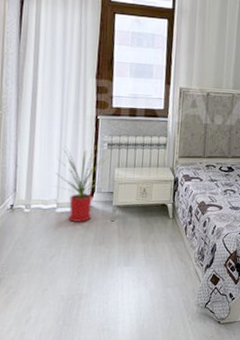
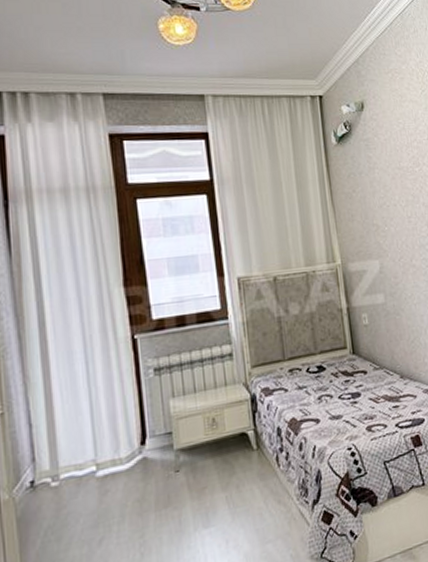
house plant: present [55,146,111,222] -> none [86,375,164,485]

